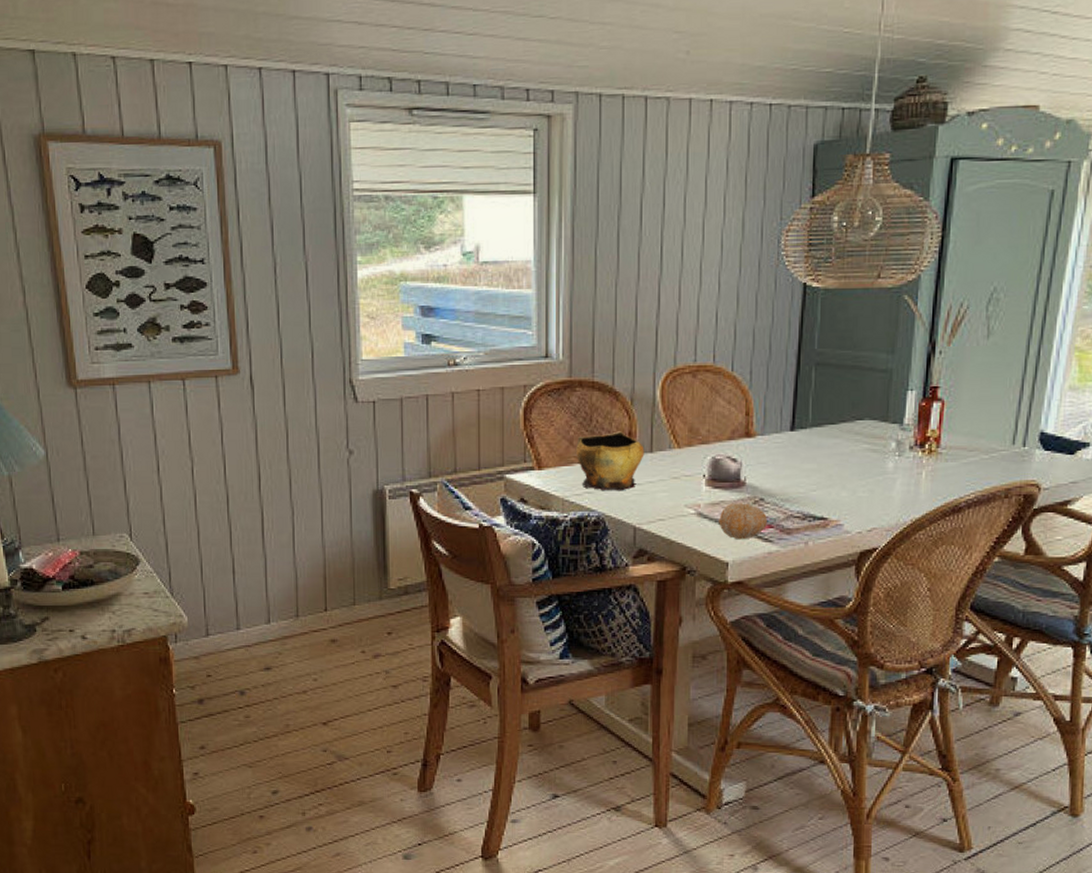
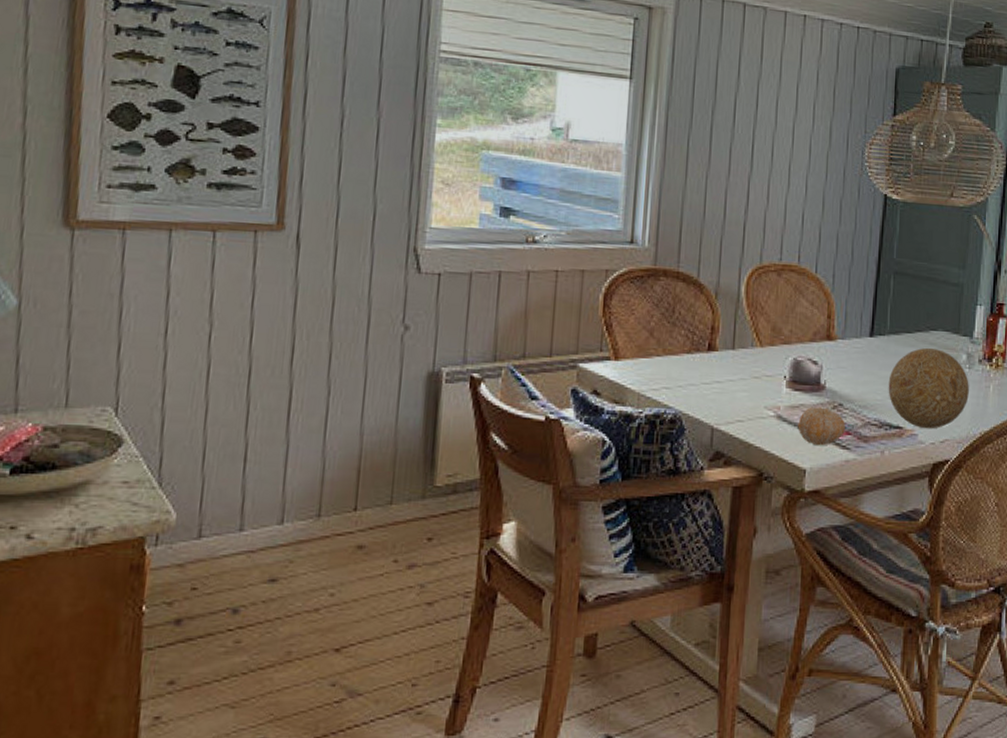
decorative bowl: present [575,431,644,491] -> none [655,325,727,388]
decorative ball: none [811,437,899,519] -> present [888,347,969,429]

